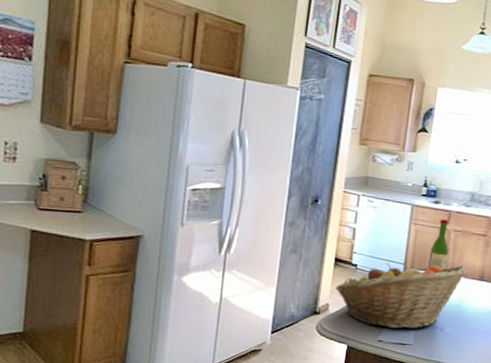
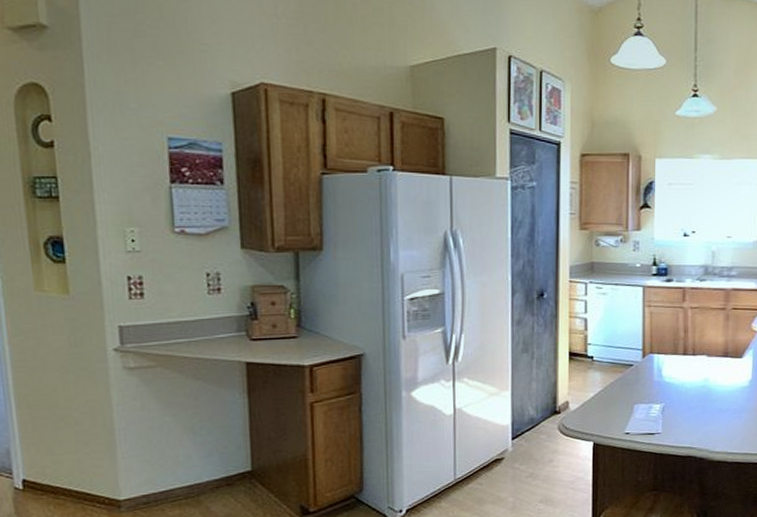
fruit basket: present [335,263,469,329] -> none [573,344,711,419]
wine bottle: present [427,218,449,271] -> none [667,296,688,354]

